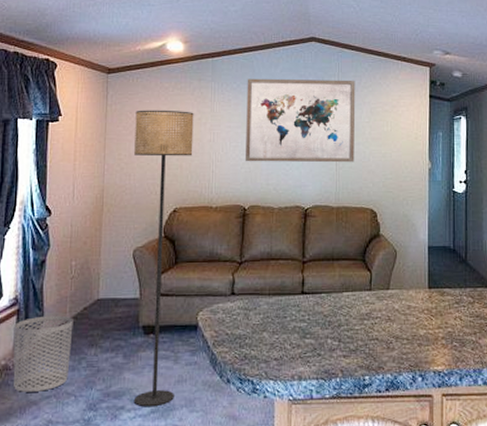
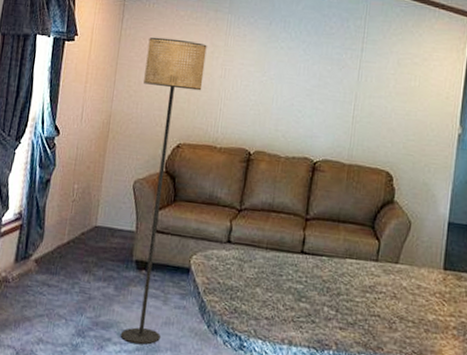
waste bin: present [13,315,73,392] -> none [11,234,71,309]
wall art: present [246,78,356,163] -> none [256,13,384,118]

